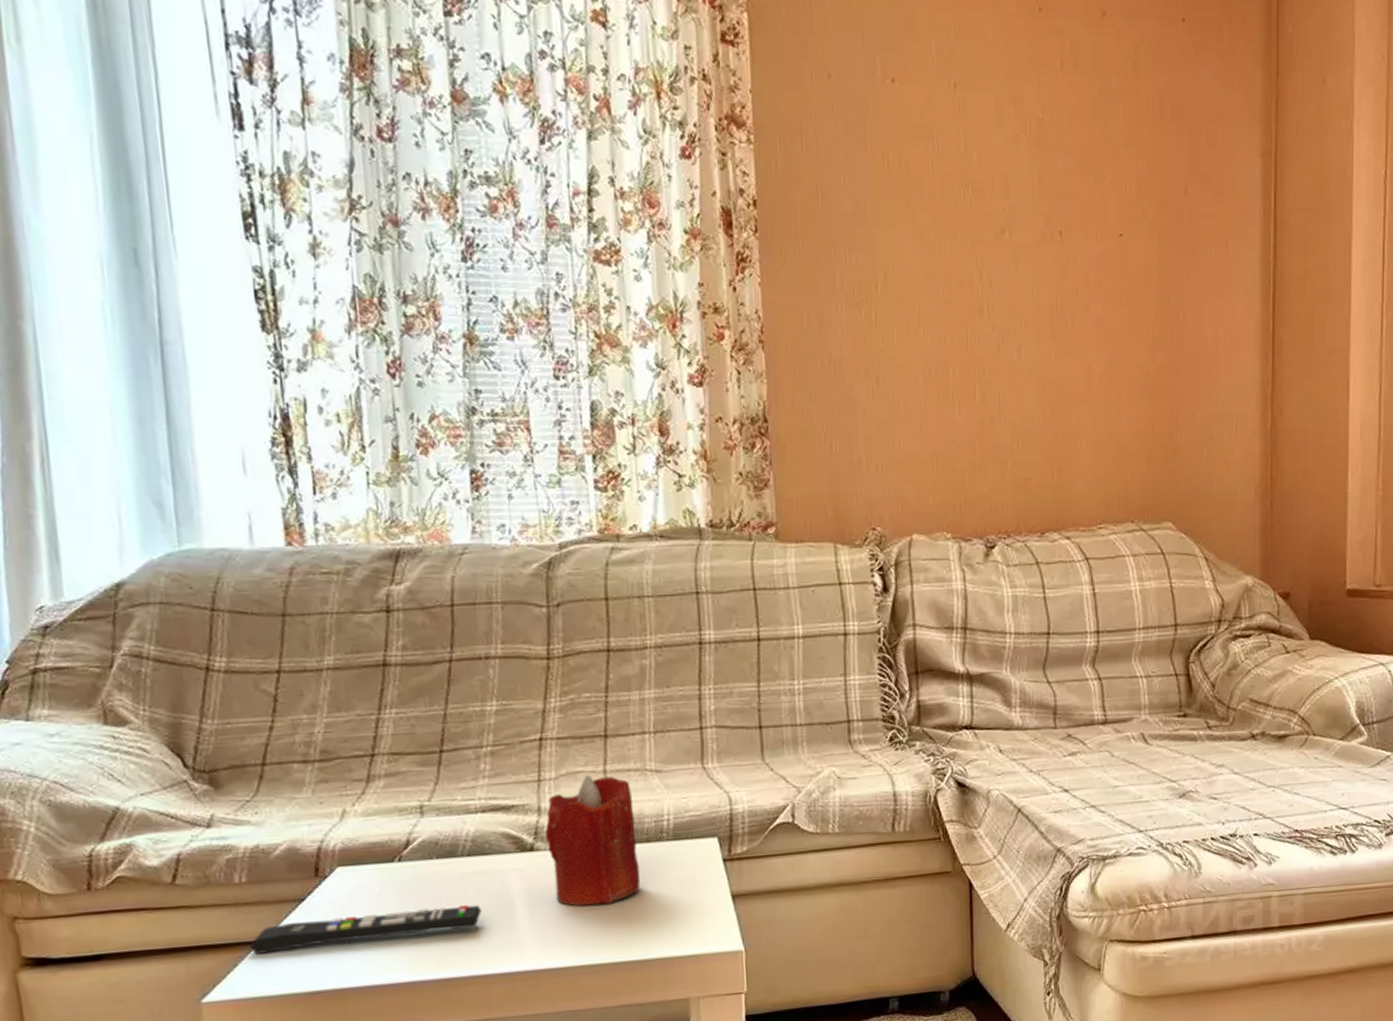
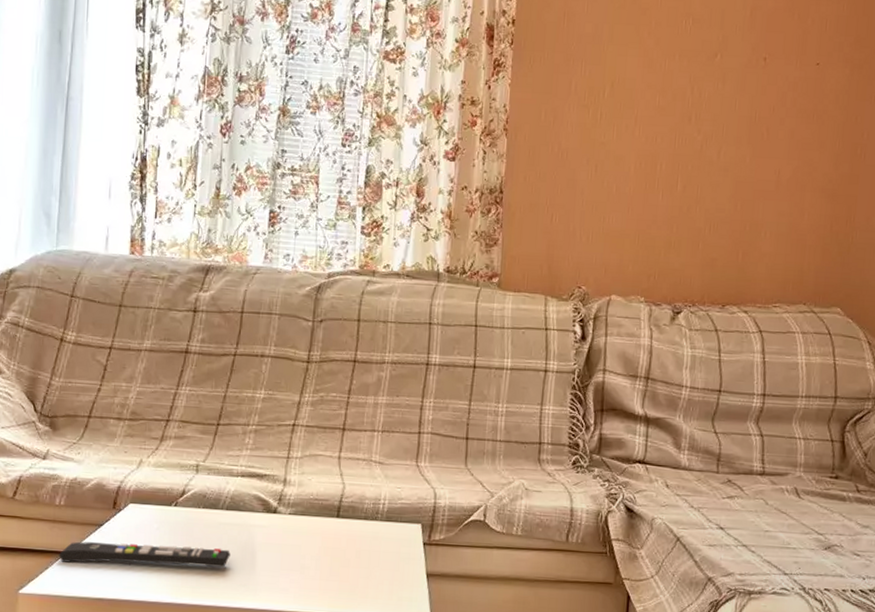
candle: present [545,775,641,906] -> none [286,459,358,566]

